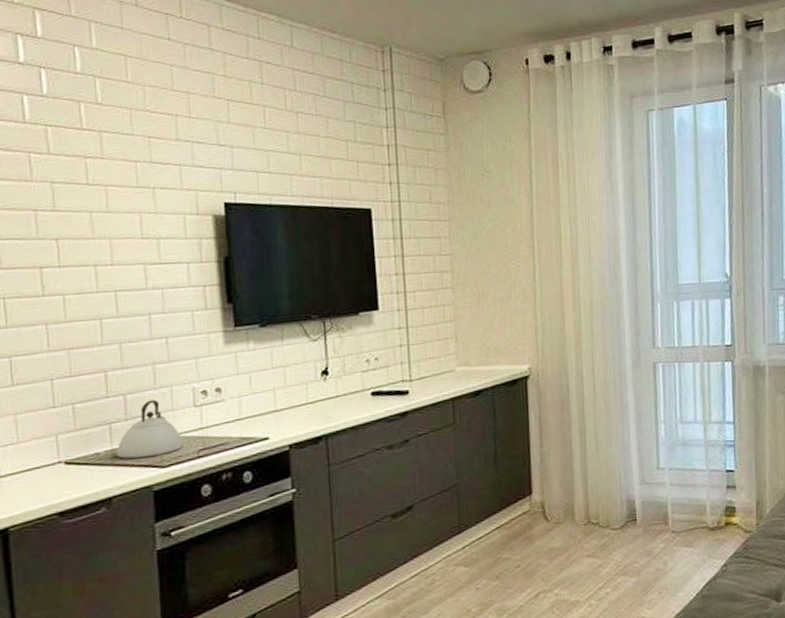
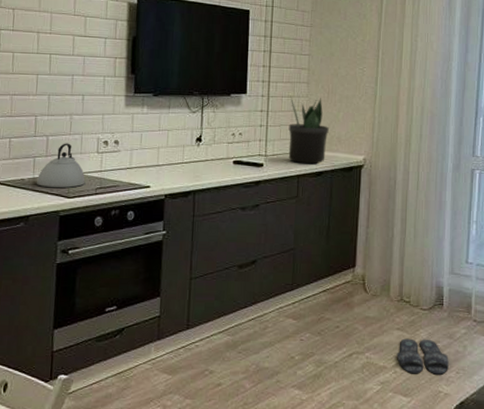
planter: none [432,304,484,384] -> present [288,96,329,165]
slippers: none [589,561,650,604] -> present [396,338,449,375]

